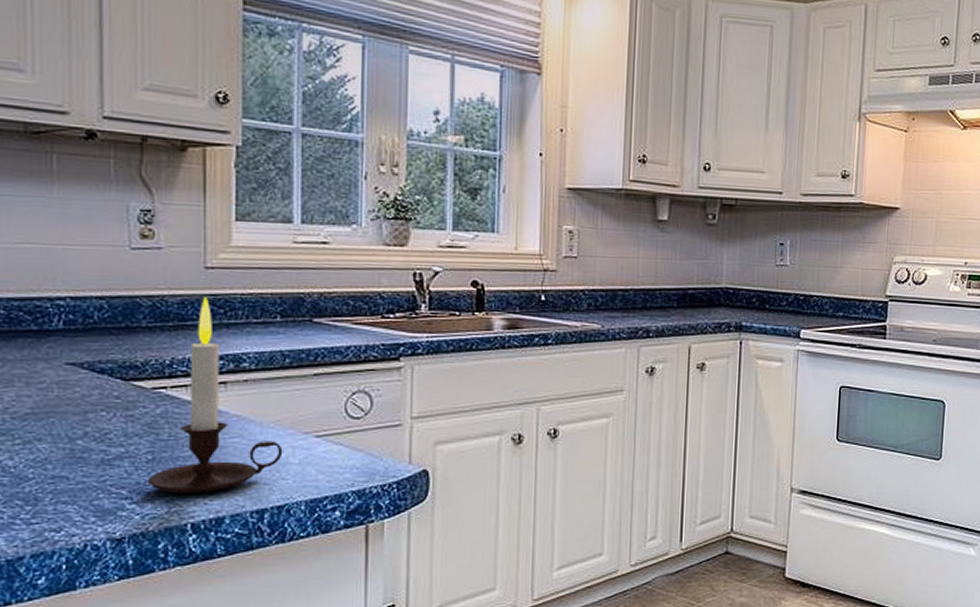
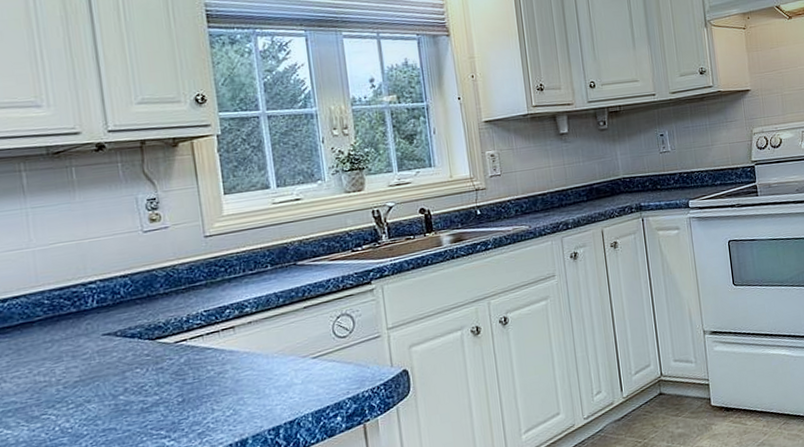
candle: present [147,297,283,494] -> none [180,260,288,427]

